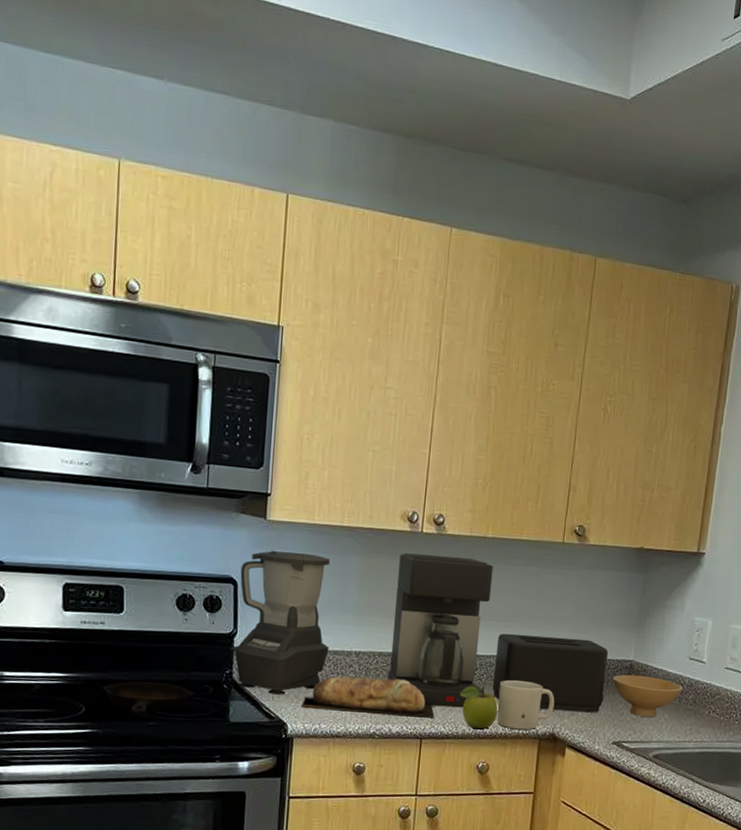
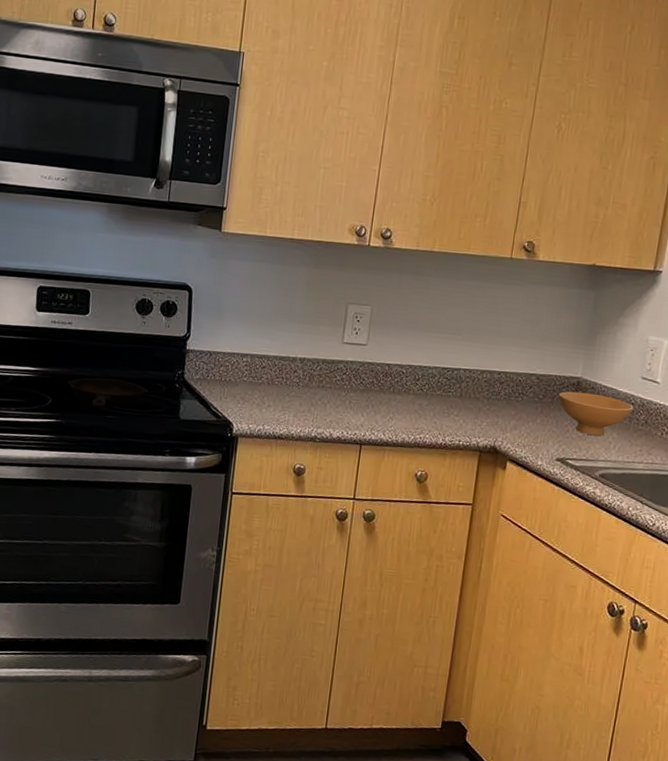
blender: present [235,550,331,695] -> none [187,260,280,396]
bread loaf: present [301,676,434,718] -> none [247,380,375,425]
coffee maker: present [388,553,493,708] -> none [330,265,439,417]
fruit: present [460,686,498,730] -> none [401,395,439,439]
toaster: present [492,633,609,713] -> none [433,345,555,428]
mug: present [497,680,555,731] -> none [437,391,498,443]

